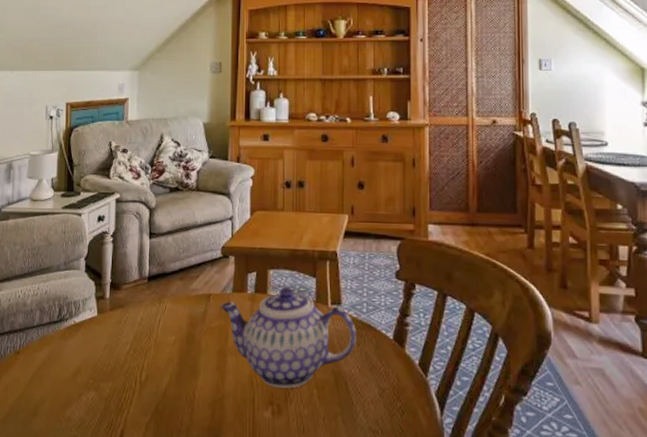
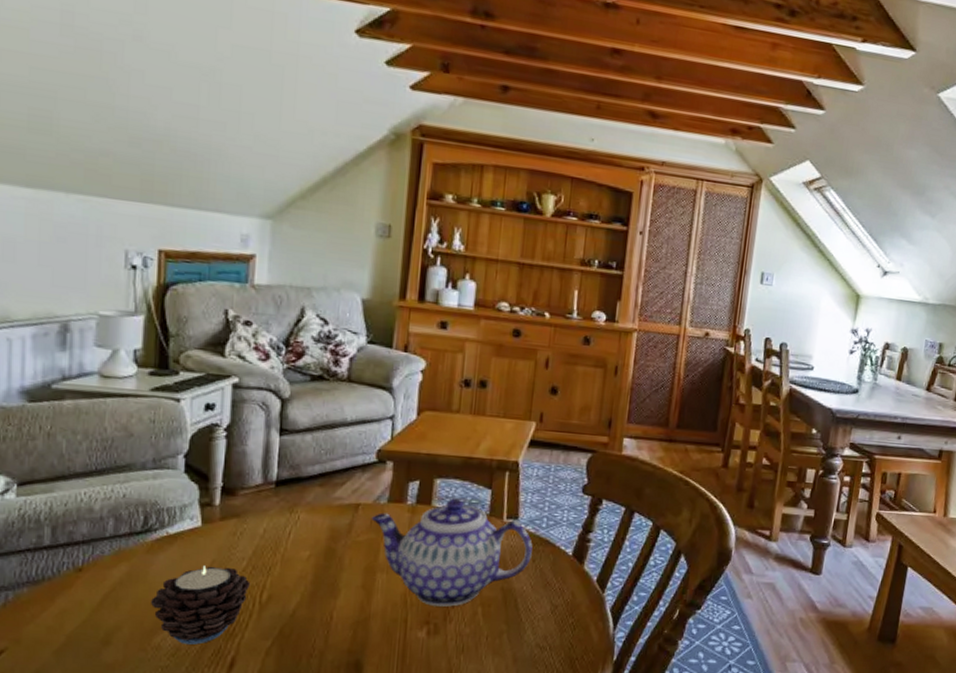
candle: none [64,349,133,418] -> present [151,565,251,645]

